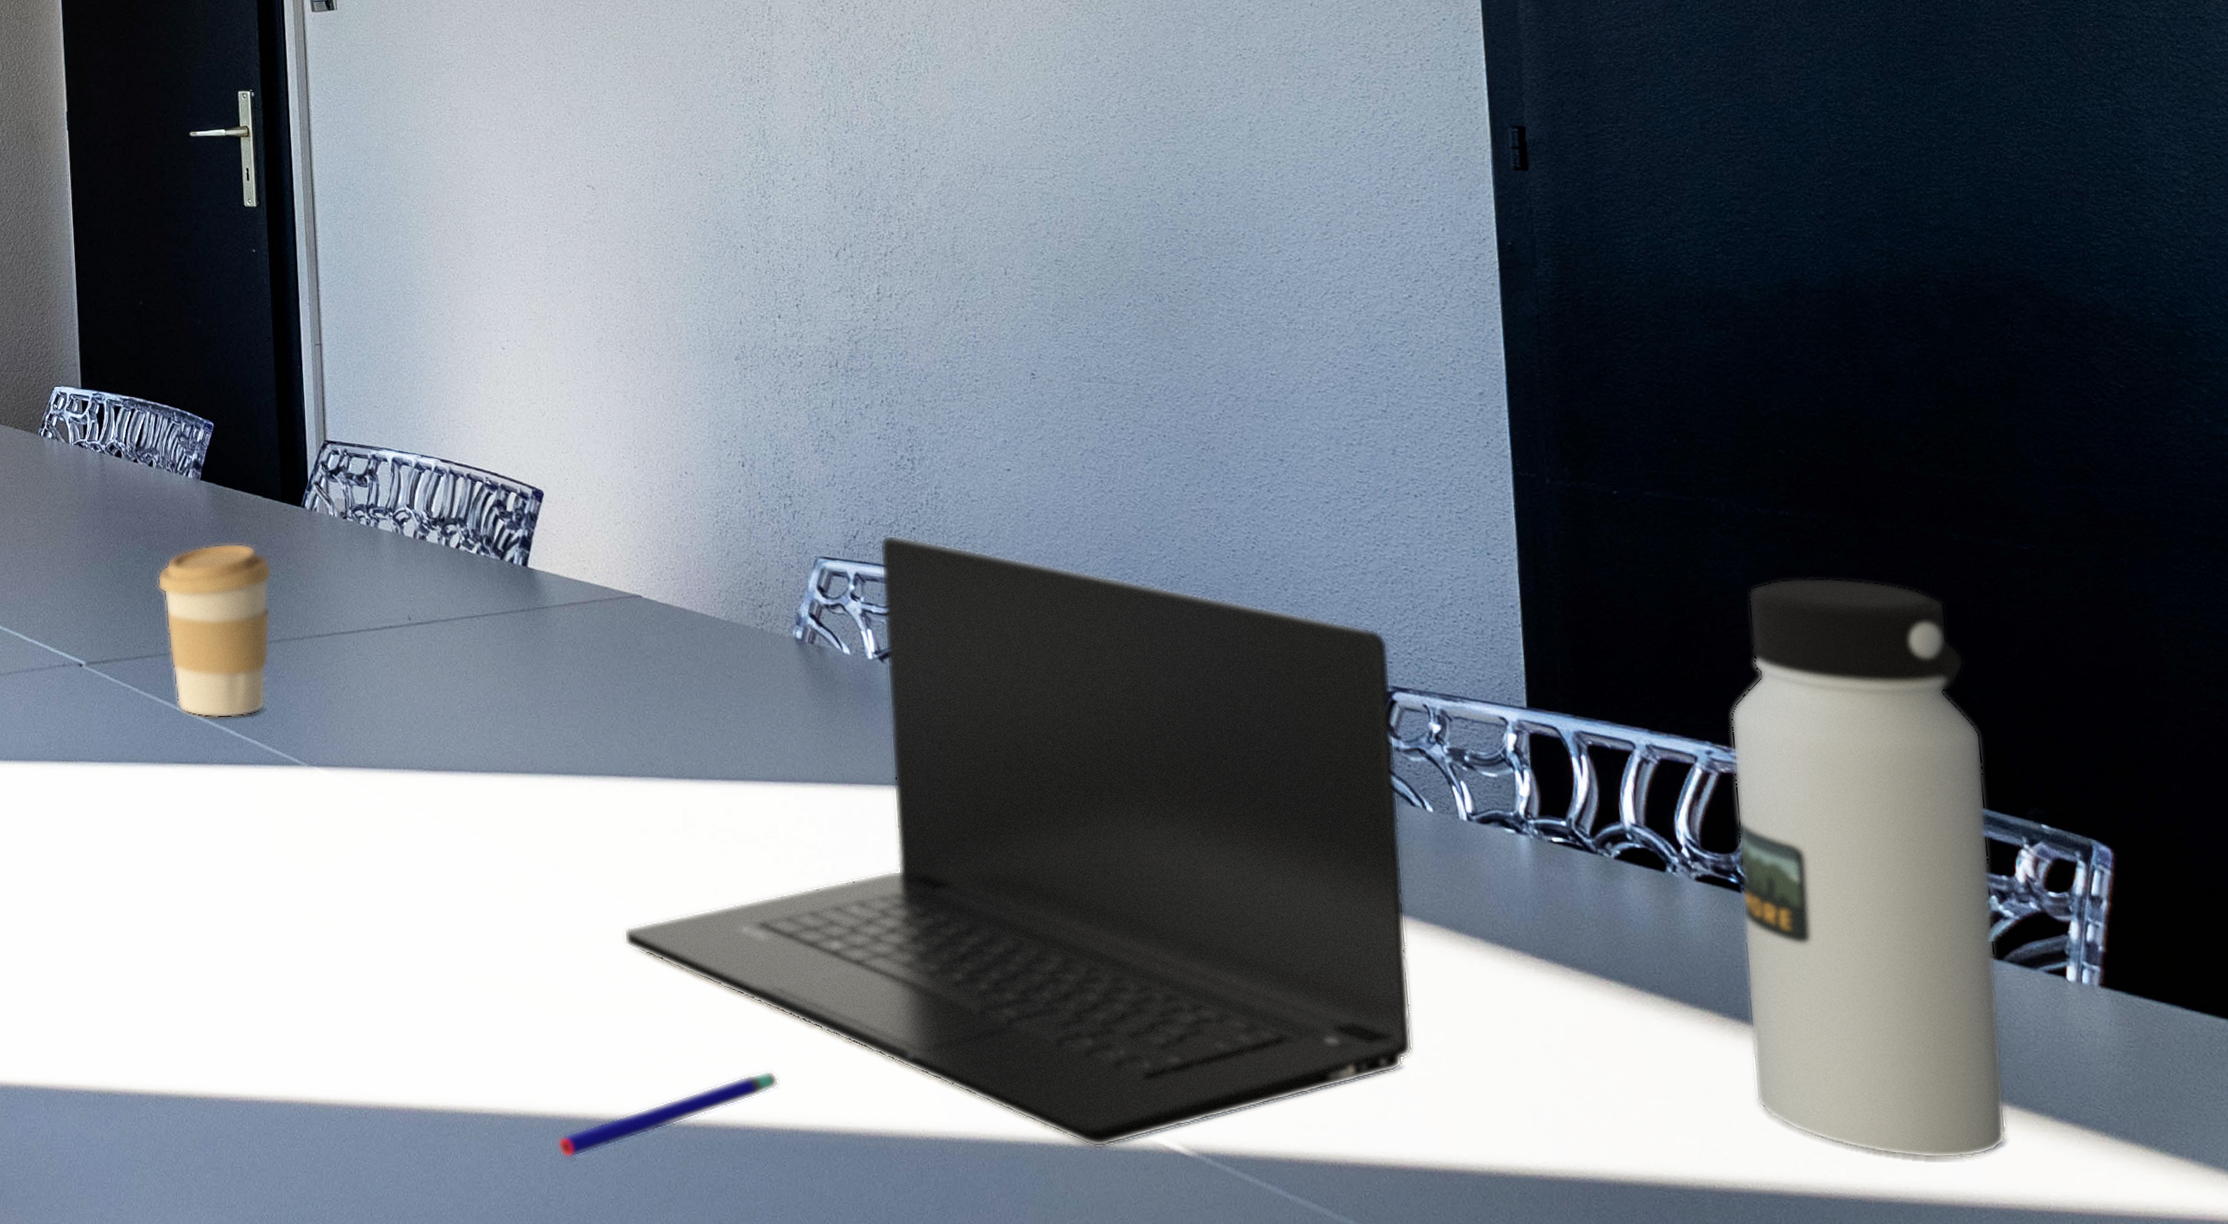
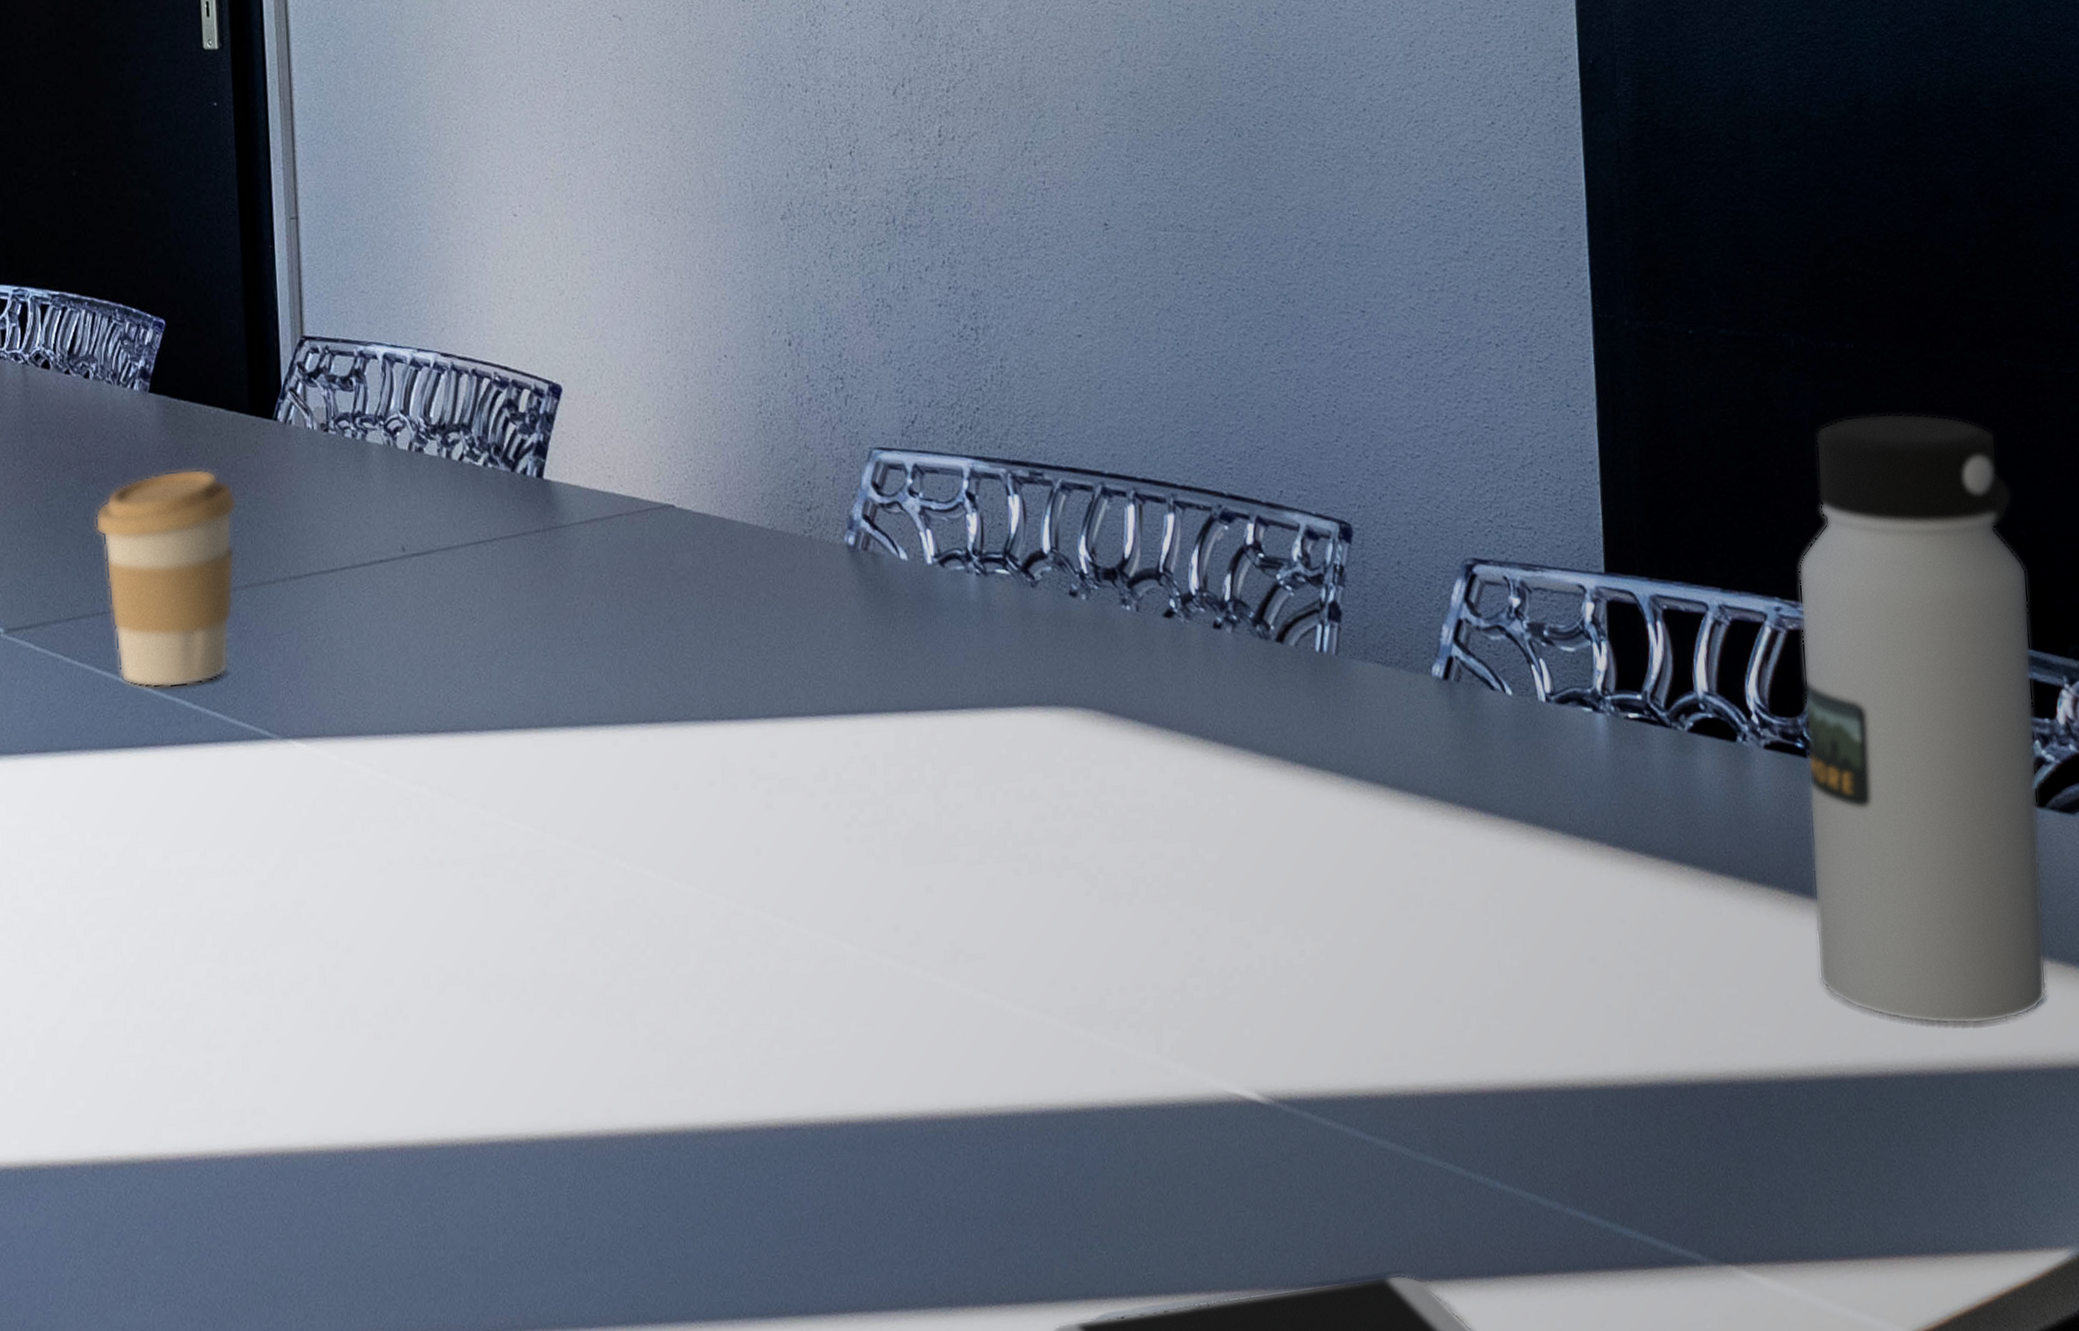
pen: present [557,1070,779,1159] -> none [576,1056,828,1186]
laptop: present [623,535,1413,1147] -> none [653,417,1492,1106]

